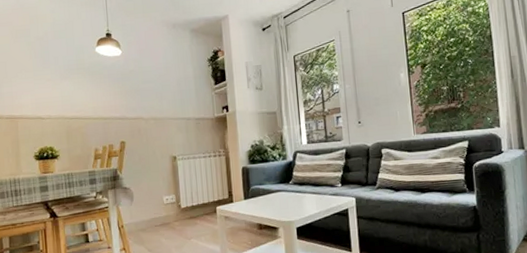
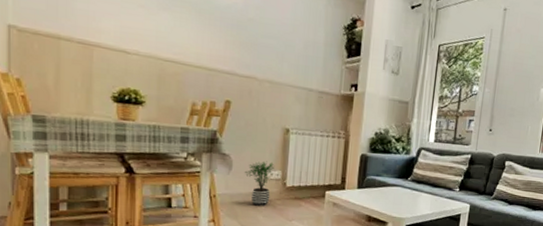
potted plant: none [144,188,169,230] -> present [244,161,275,206]

